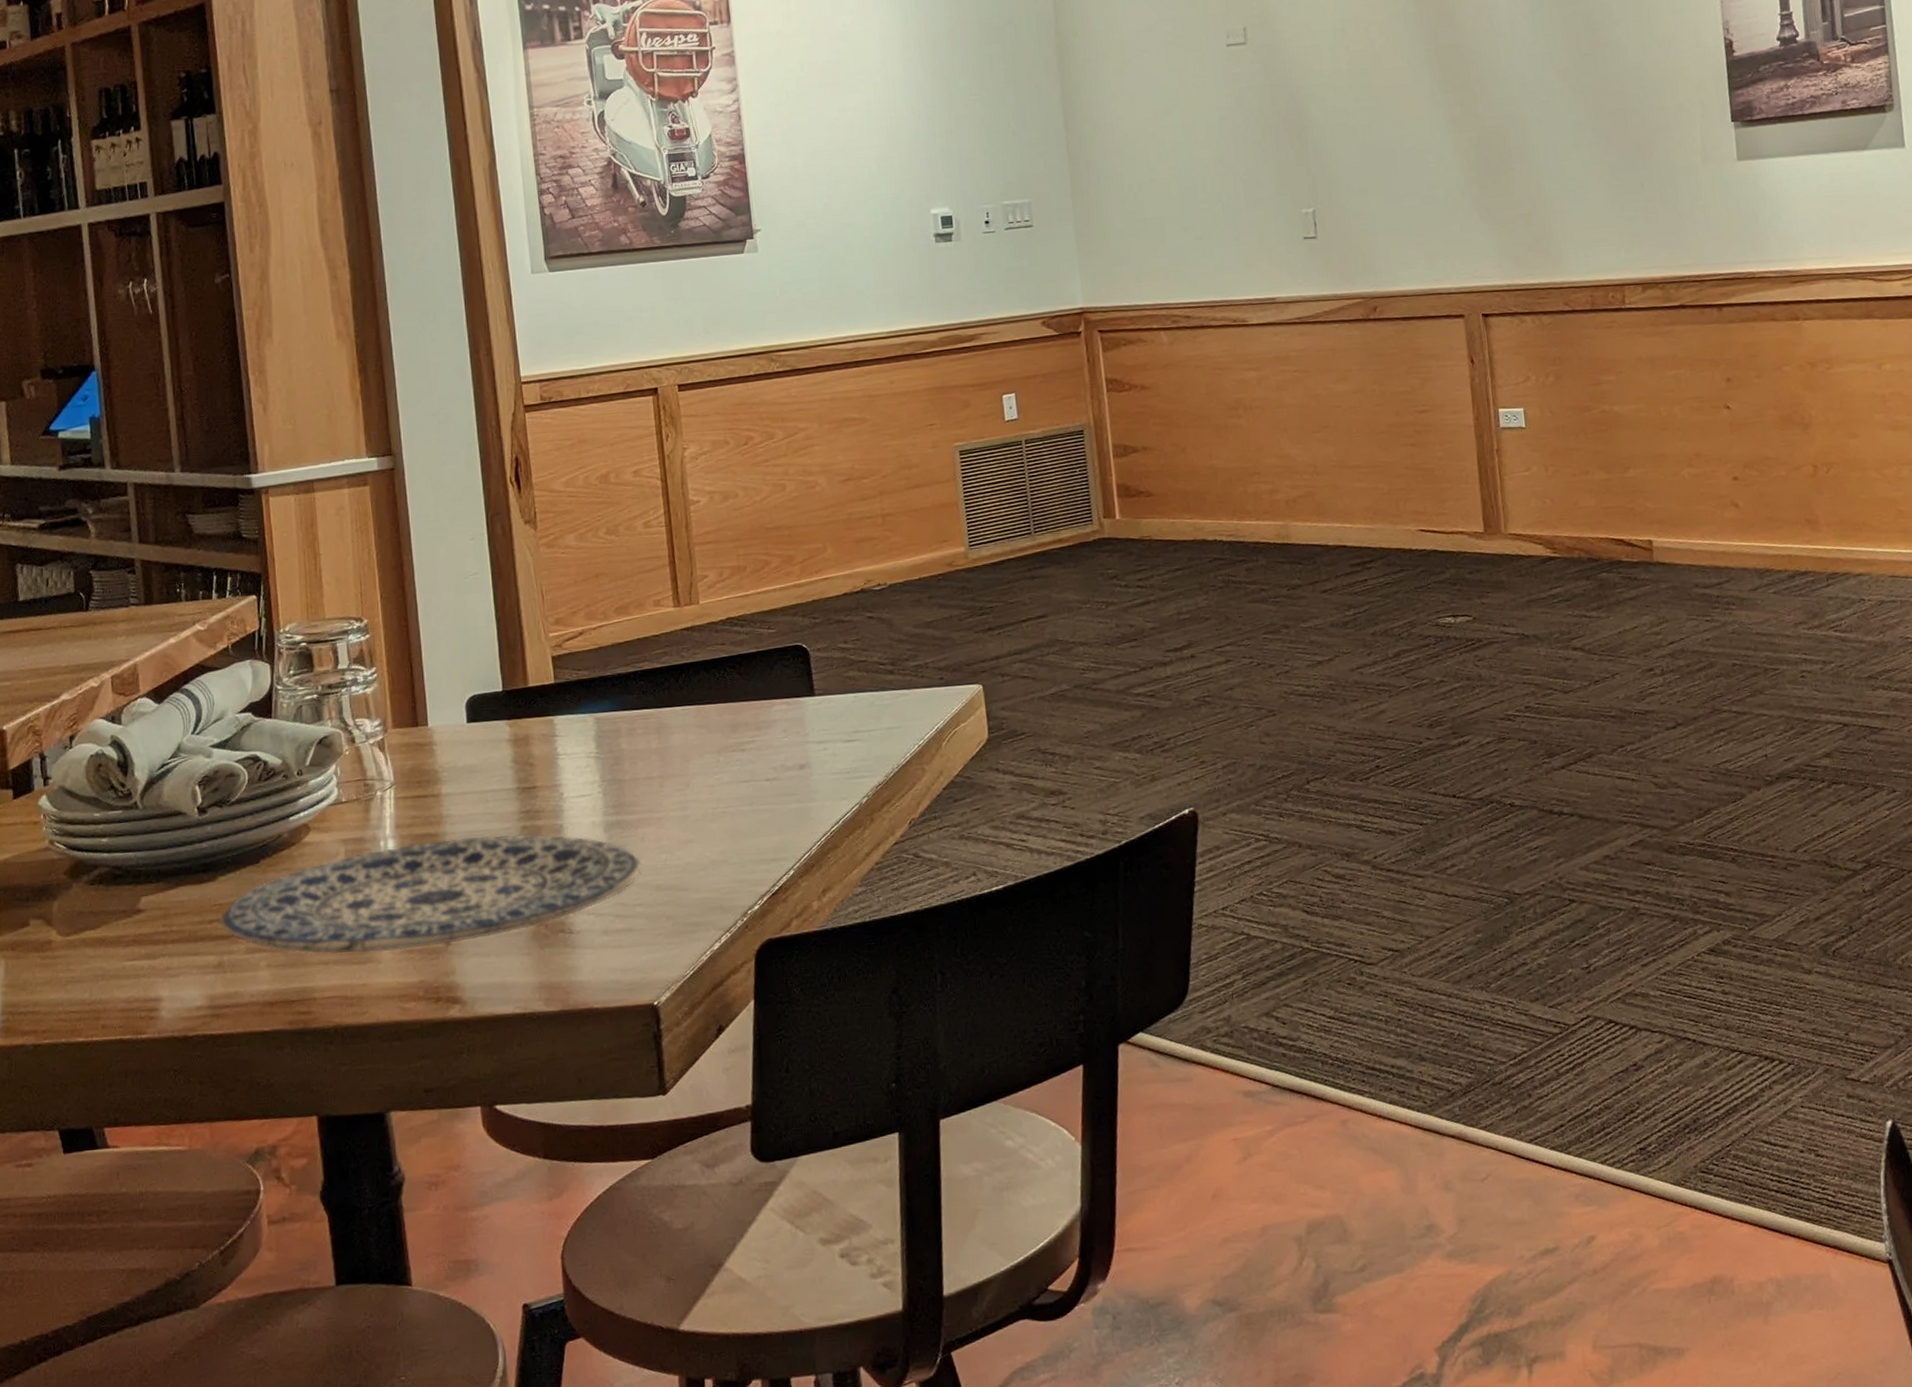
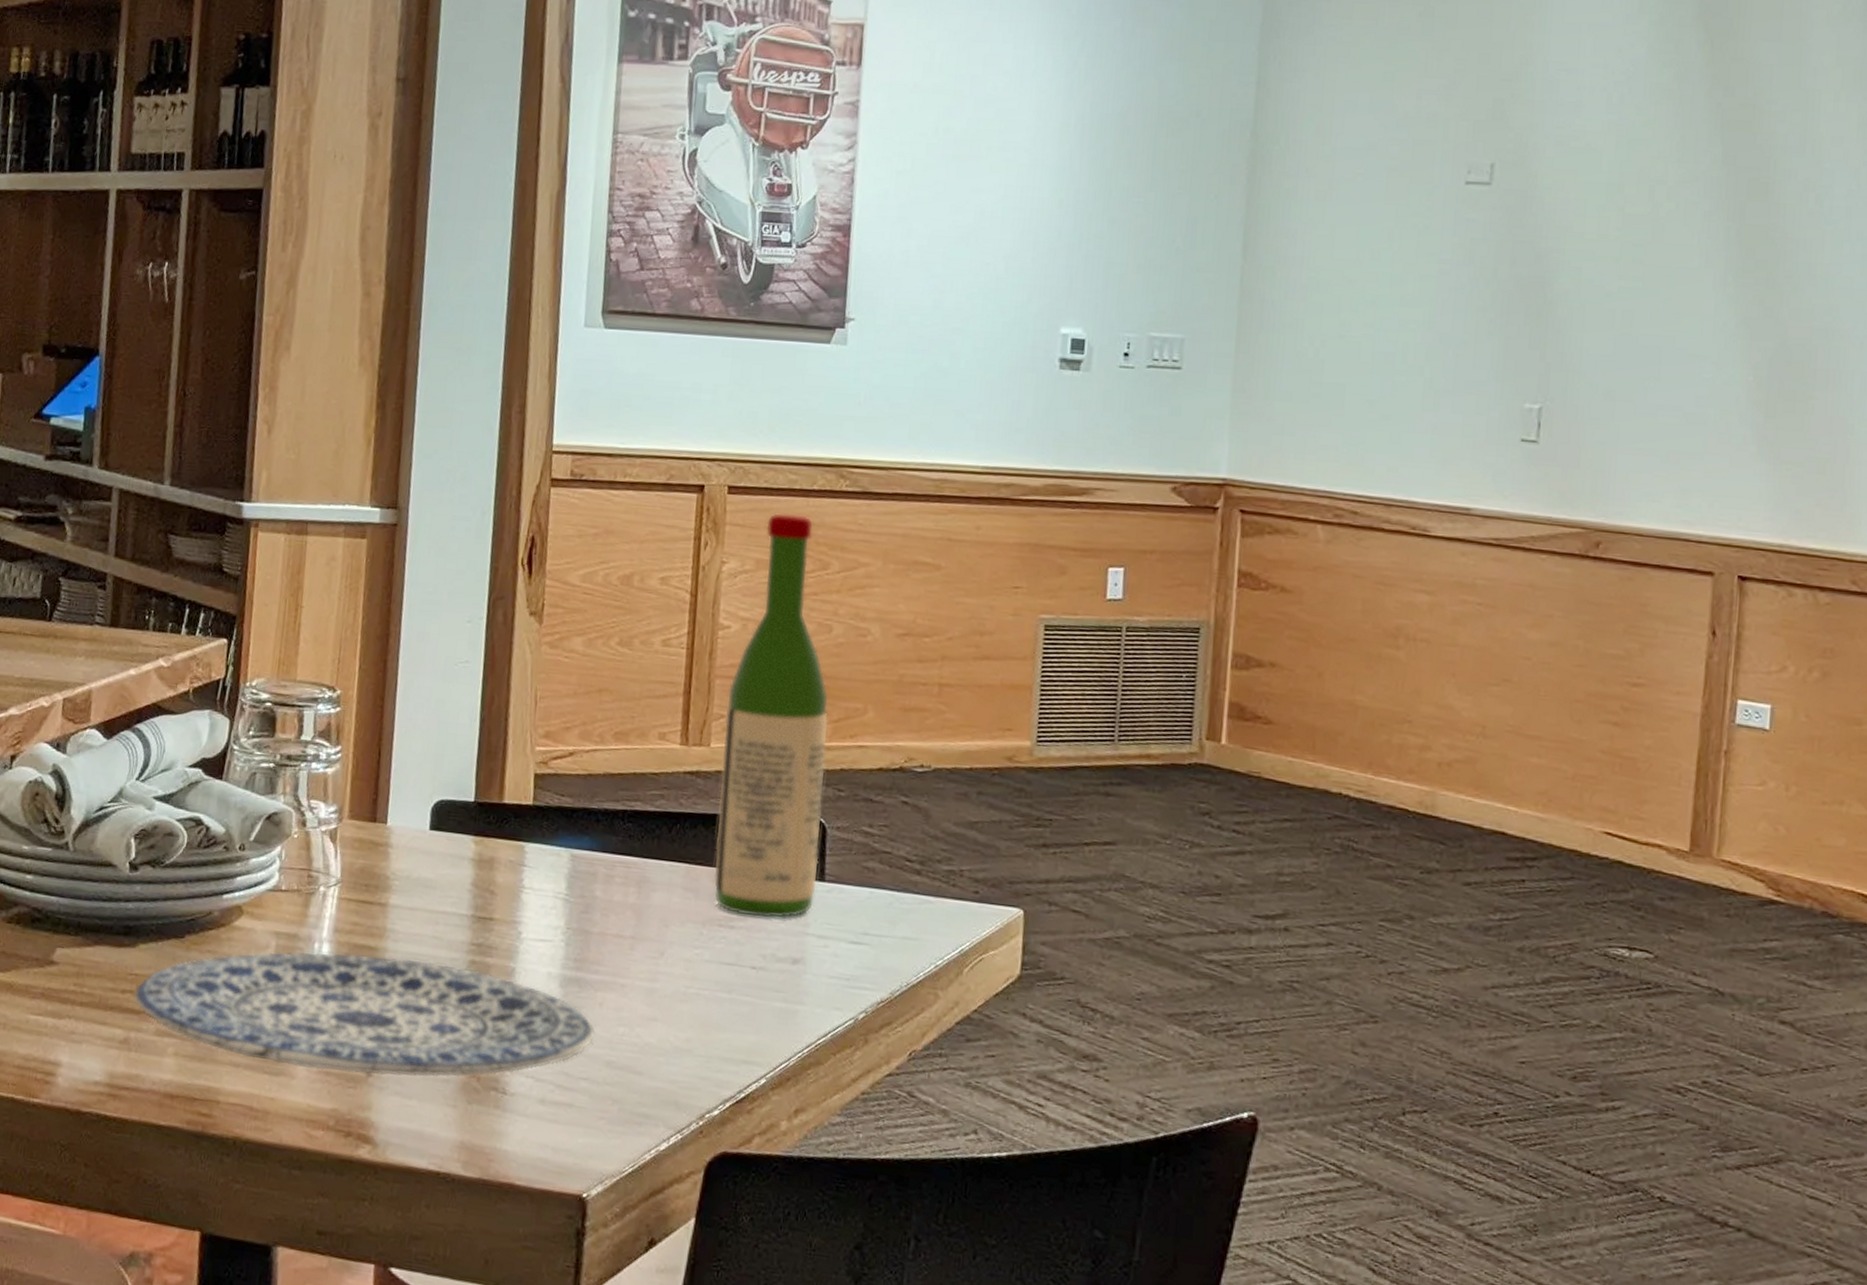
wine bottle: none [707,398,809,739] -> present [713,513,829,919]

